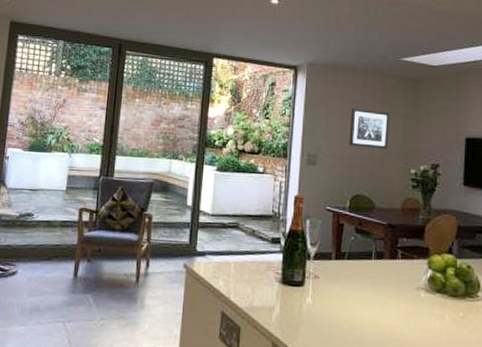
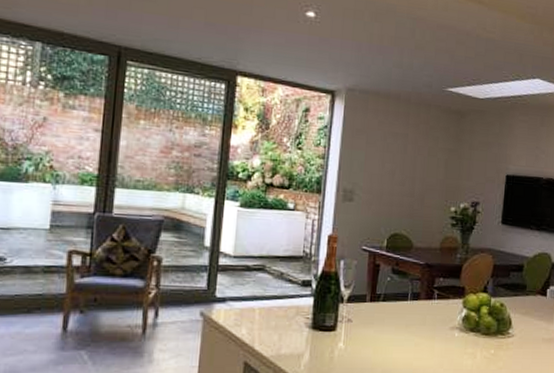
wall art: present [349,108,390,149] -> none [388,140,432,186]

